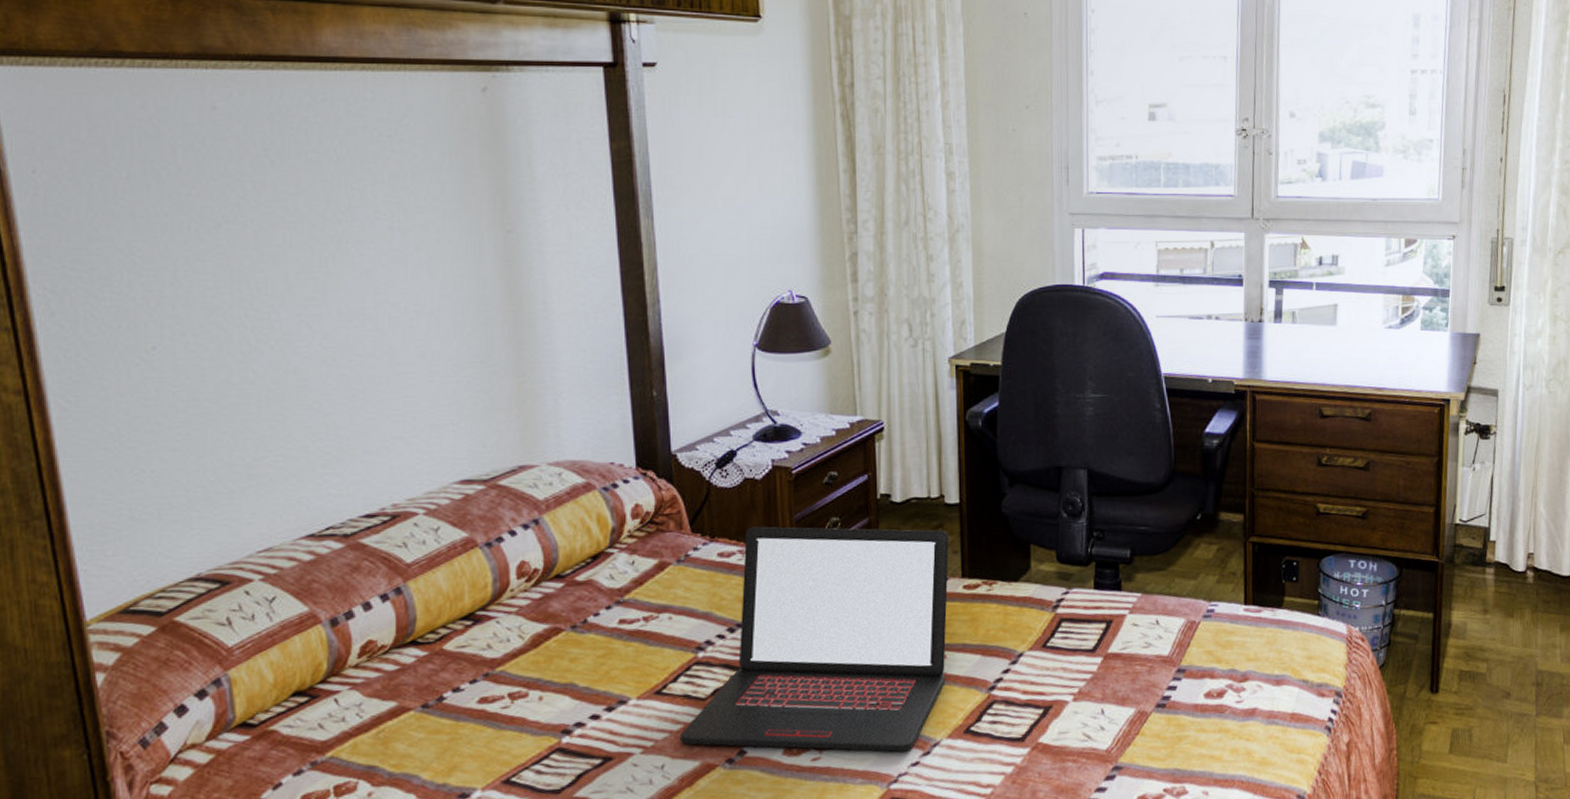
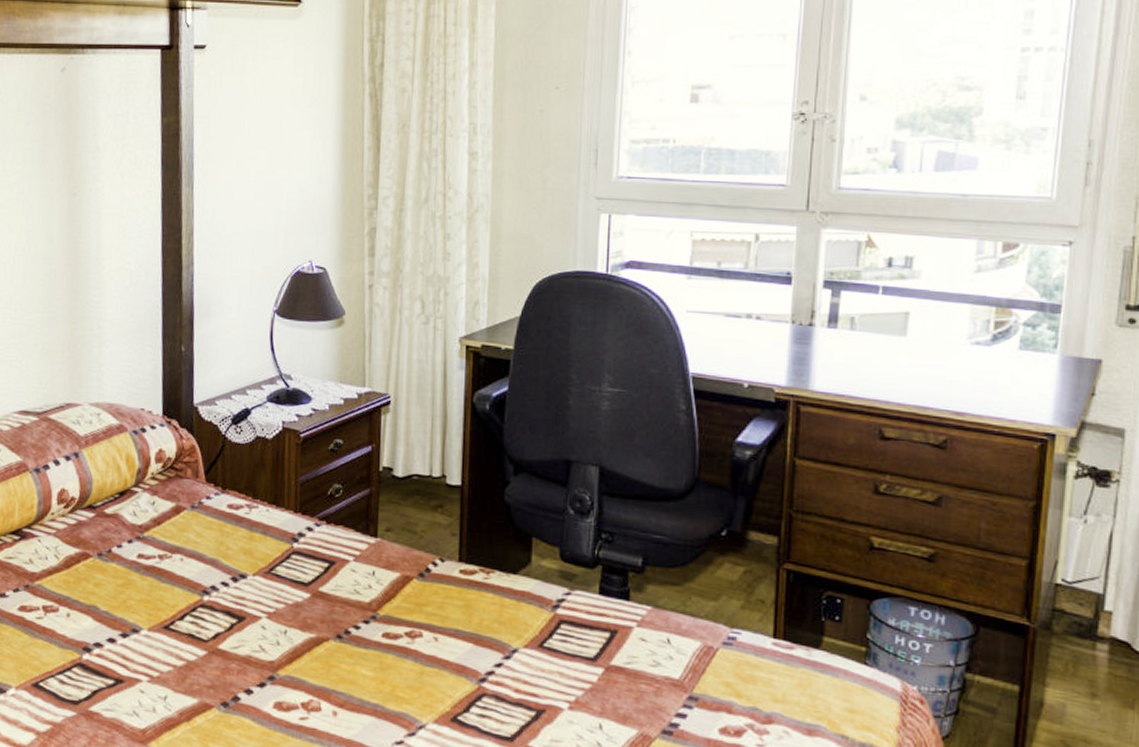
laptop: present [679,526,950,752] -> none [182,483,449,727]

